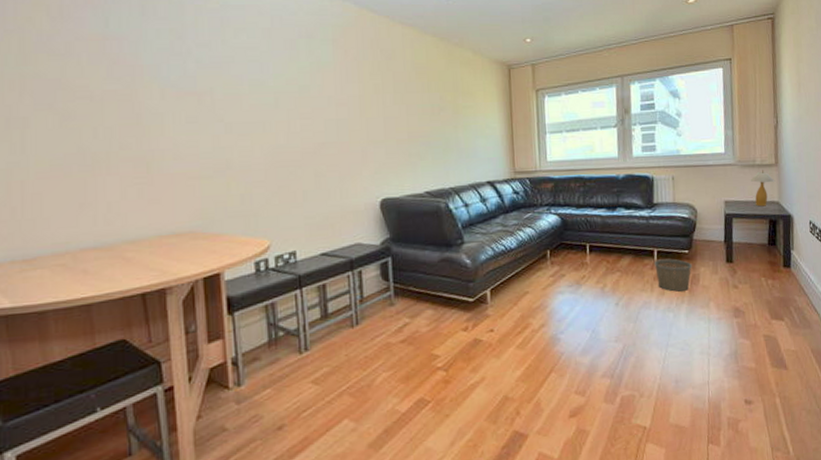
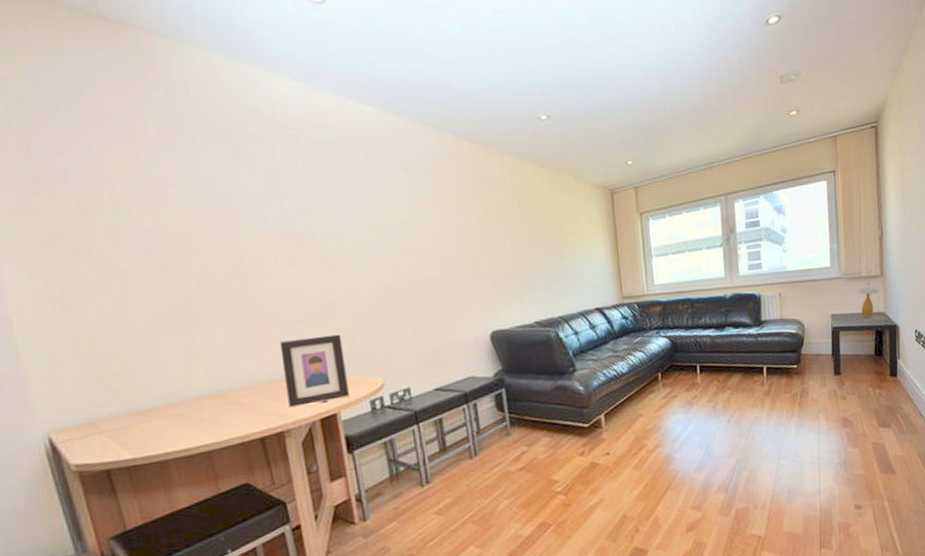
picture frame: none [169,193,236,264] -> present [279,334,351,407]
basket: present [653,258,692,292] -> none [763,374,801,406]

